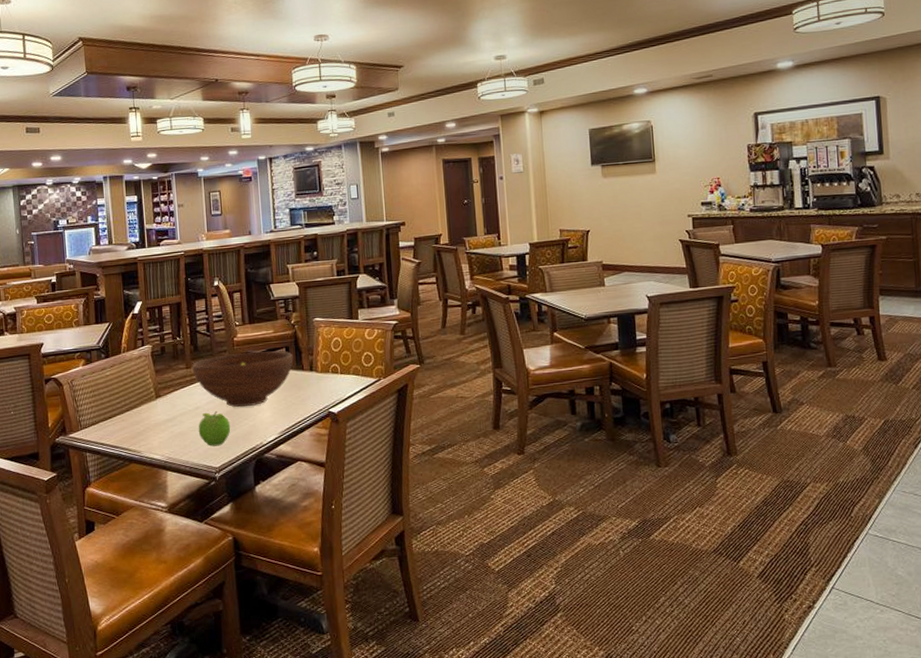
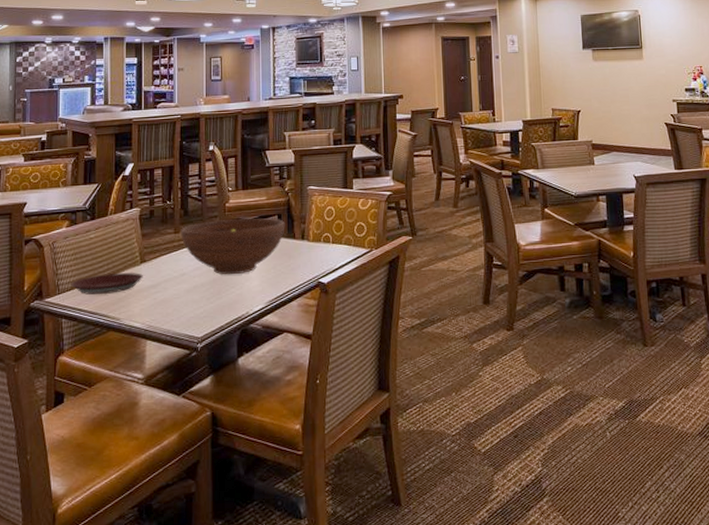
plate: none [91,407,159,430] -> present [70,272,143,295]
fruit: present [198,411,231,447] -> none [182,279,217,315]

